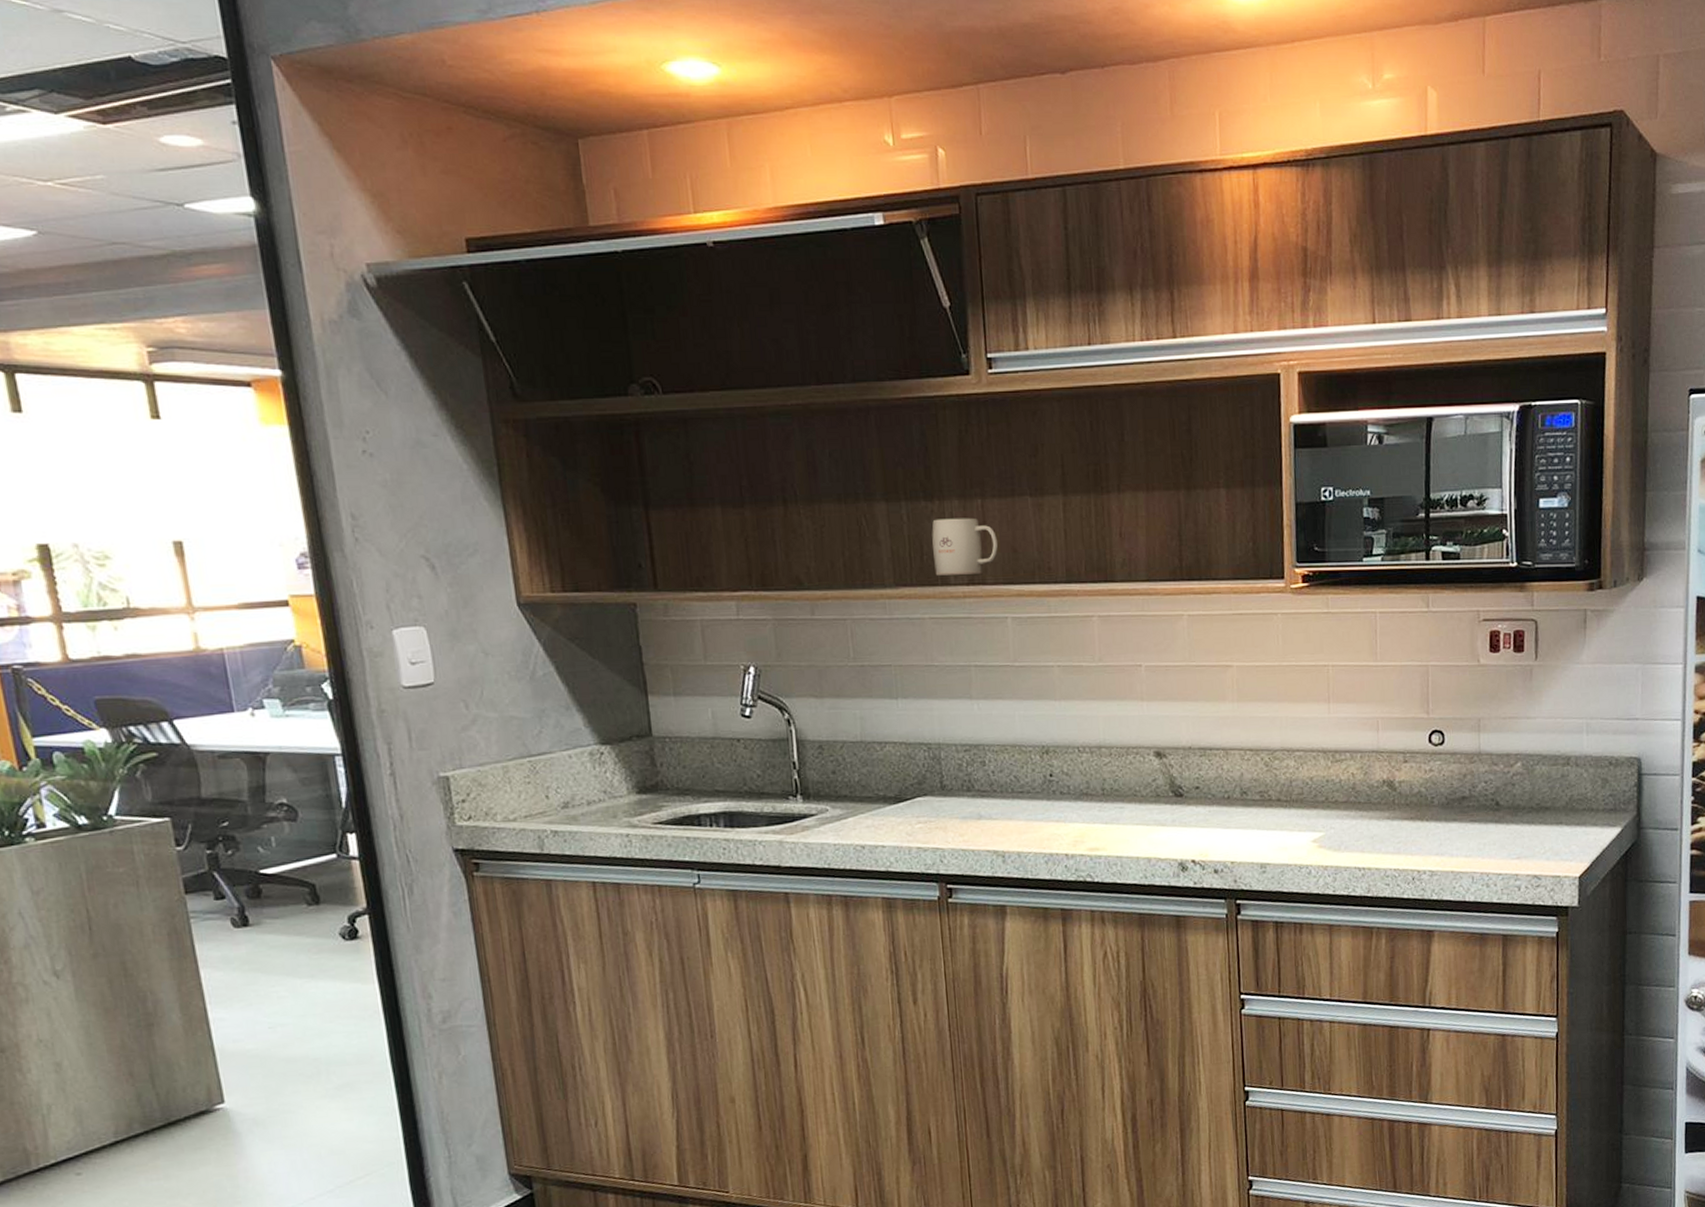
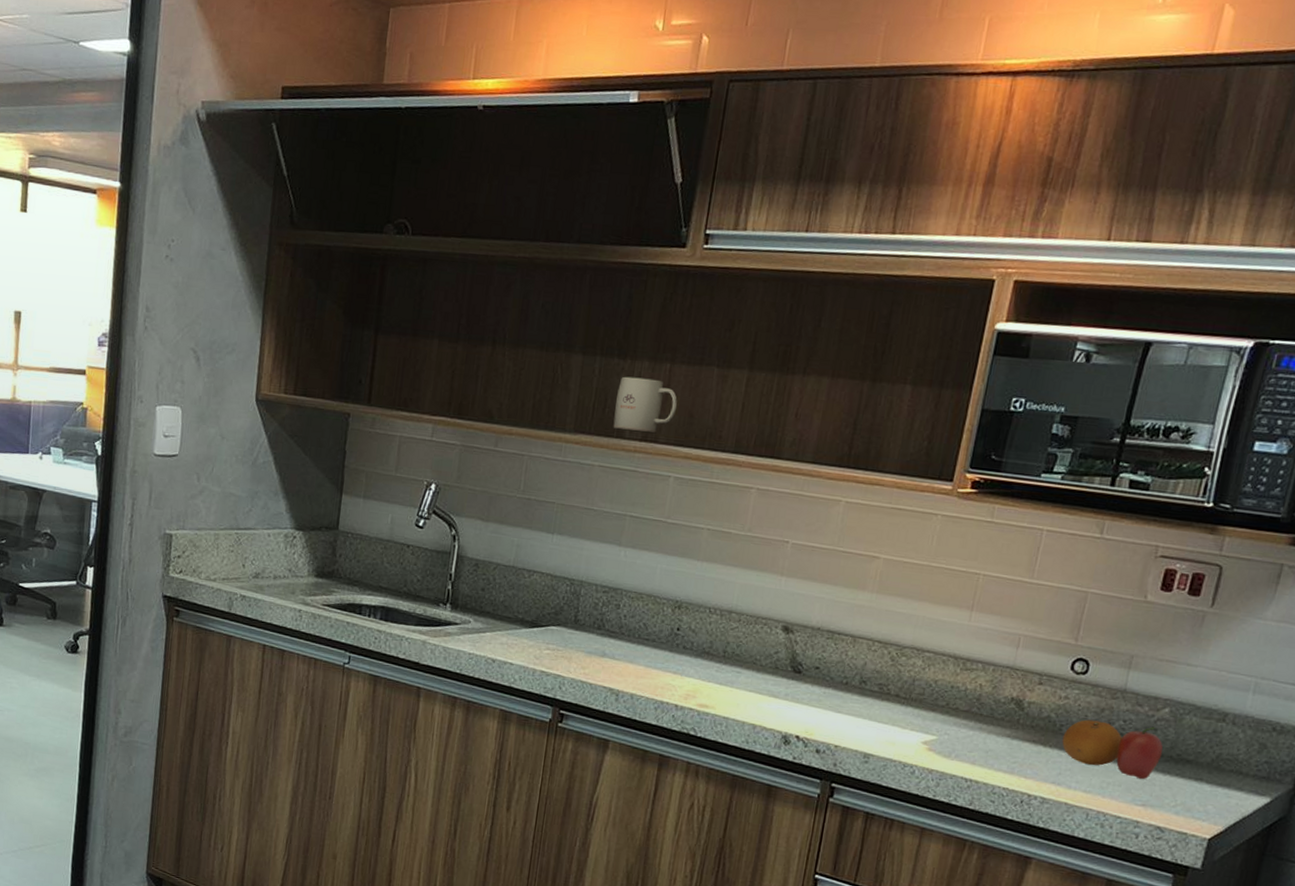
fruit: none [1436,786,1488,830] -> present [1062,719,1122,766]
fruit: none [1485,782,1524,835] -> present [1116,726,1164,780]

